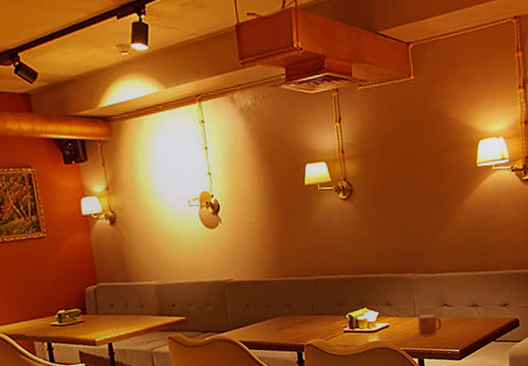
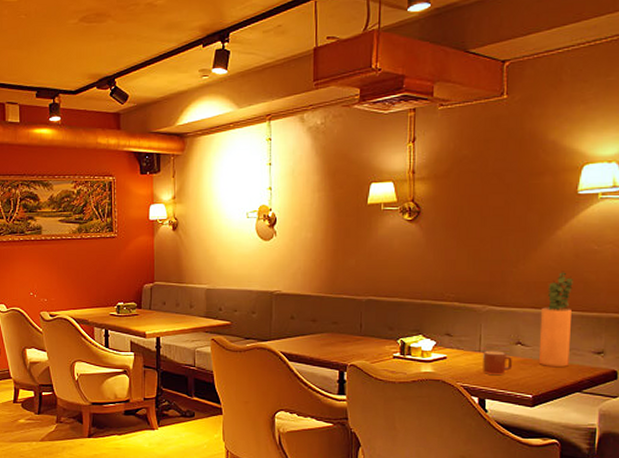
vase: none [458,236,484,323] -> present [538,271,573,368]

